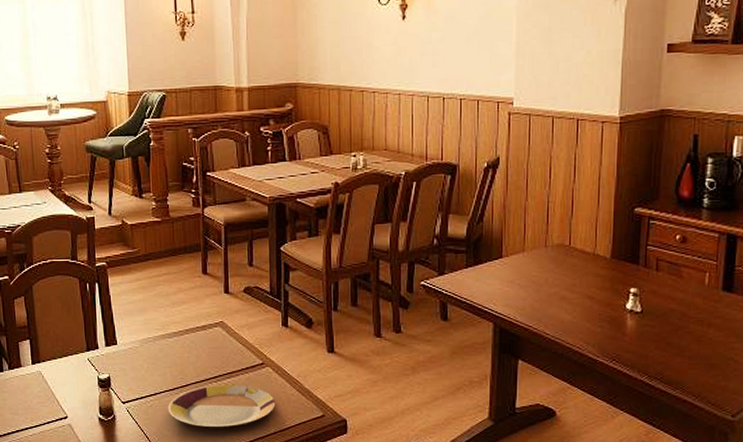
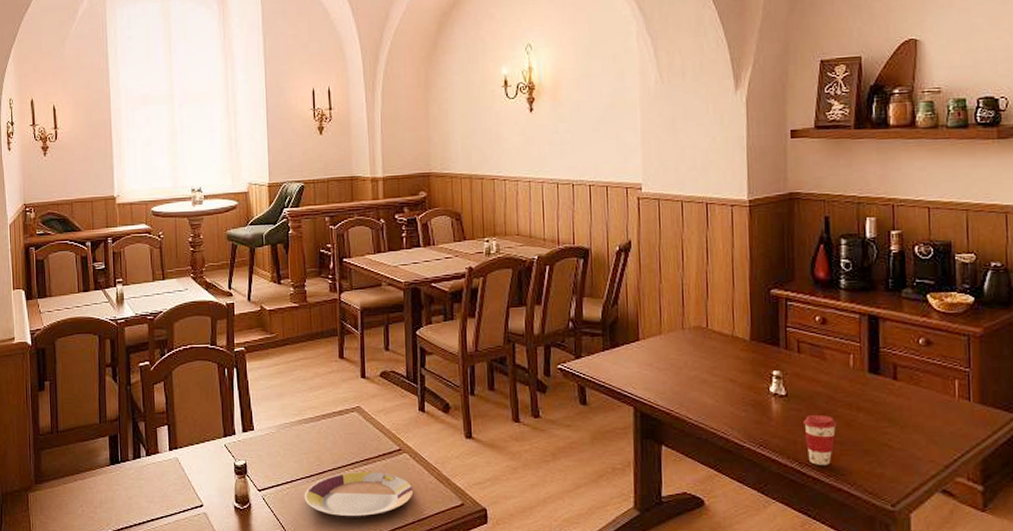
coffee cup: none [656,331,688,378] -> present [804,415,837,465]

